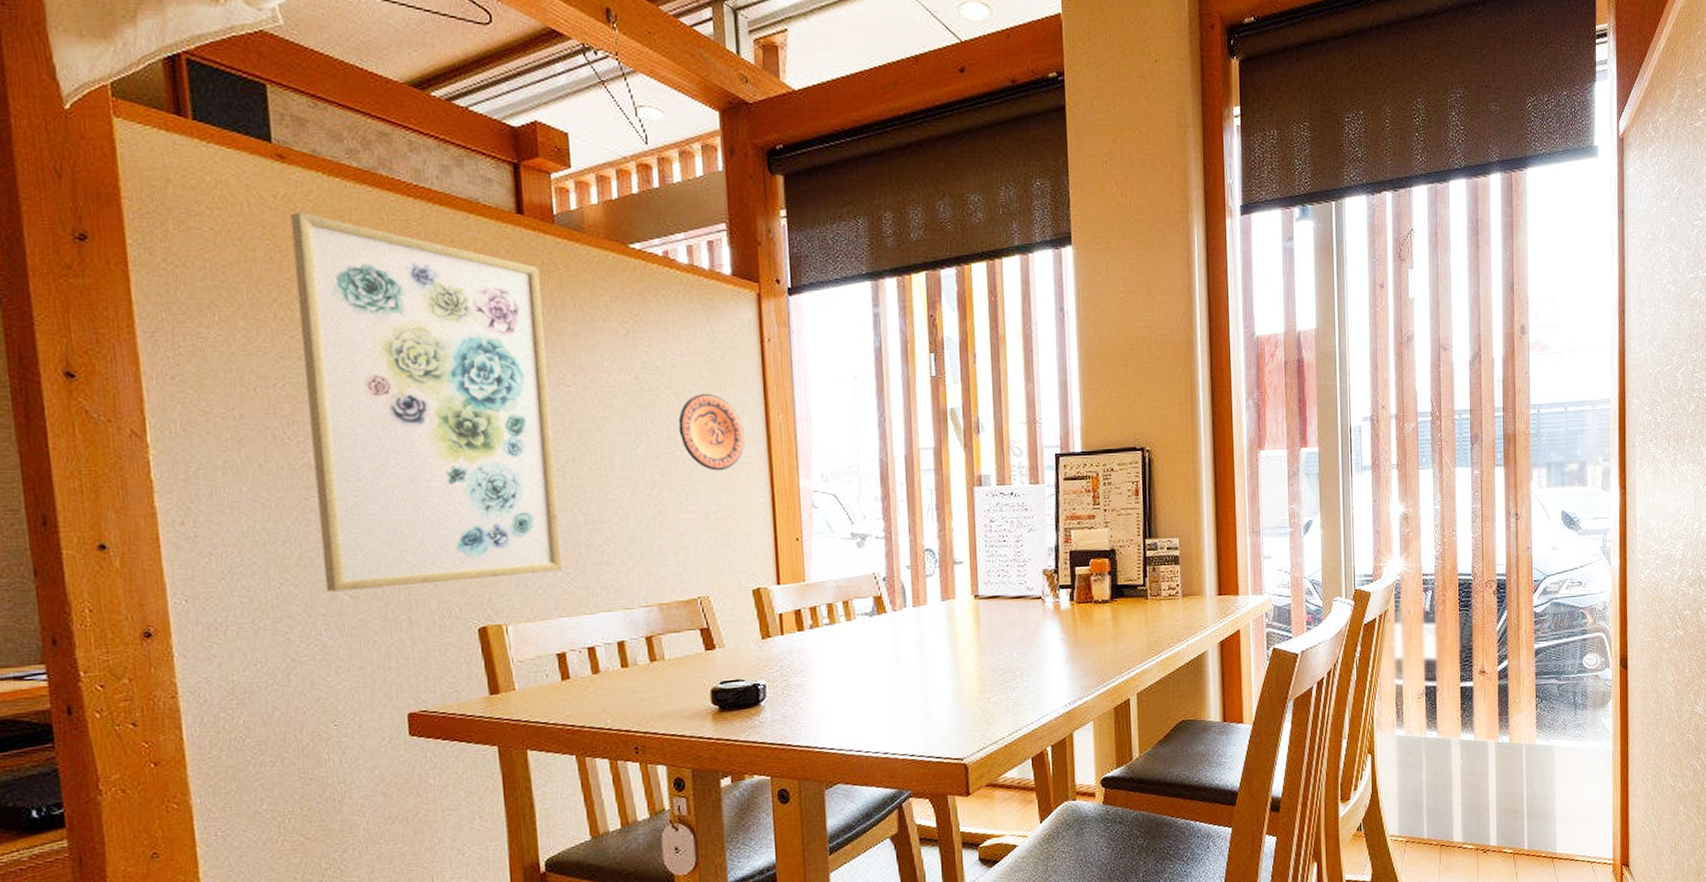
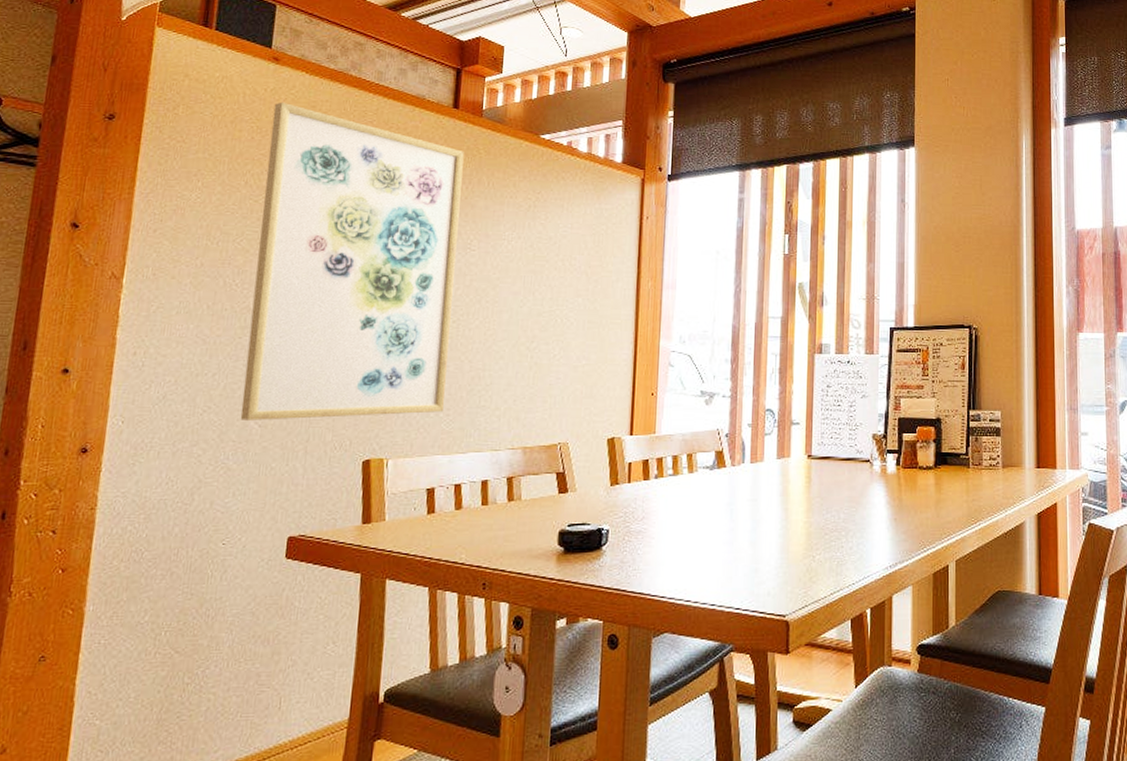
decorative plate: present [678,393,745,471] -> none [561,261,617,329]

